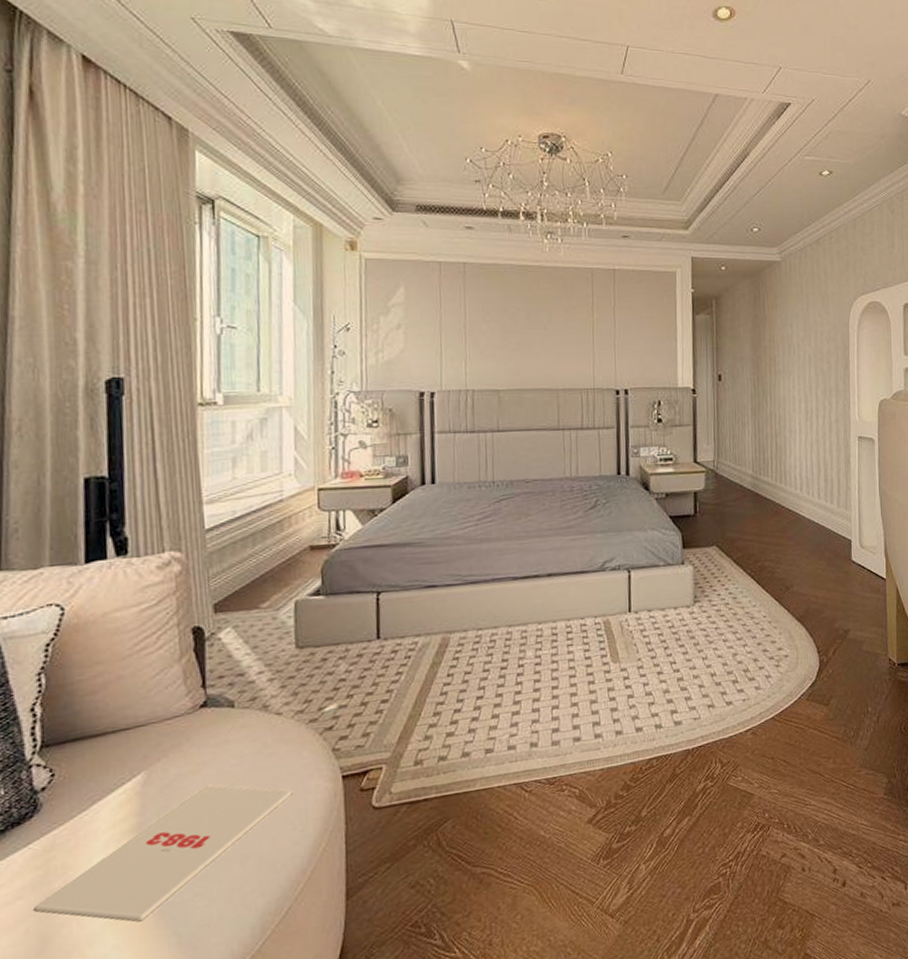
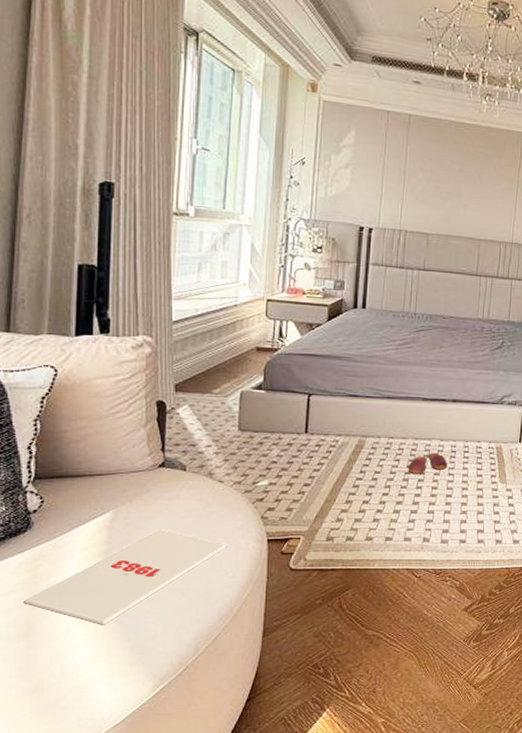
slippers: none [503,639,550,669] -> present [408,453,448,475]

